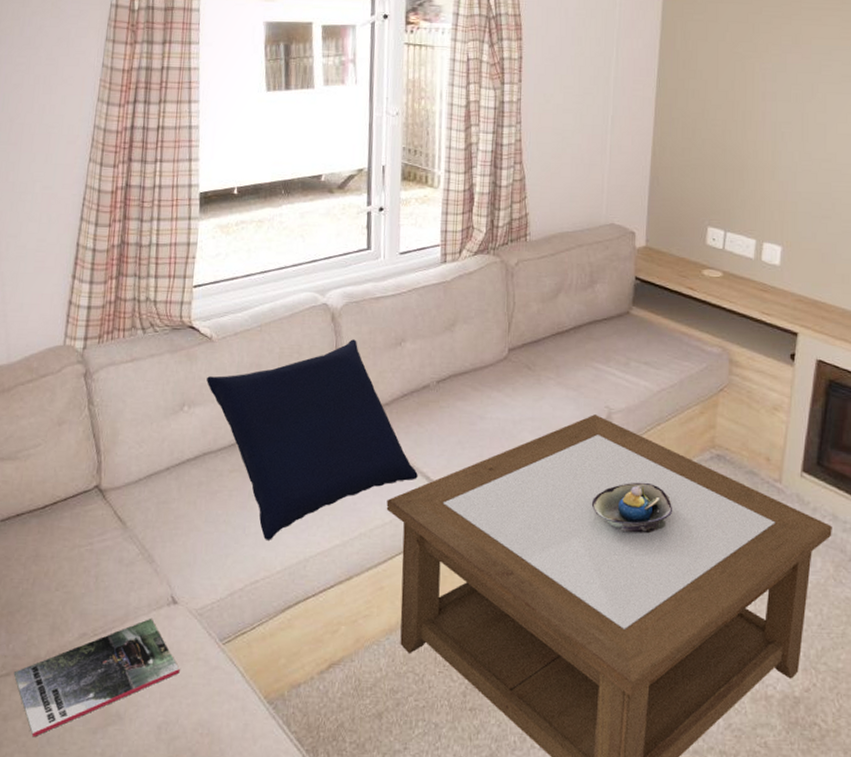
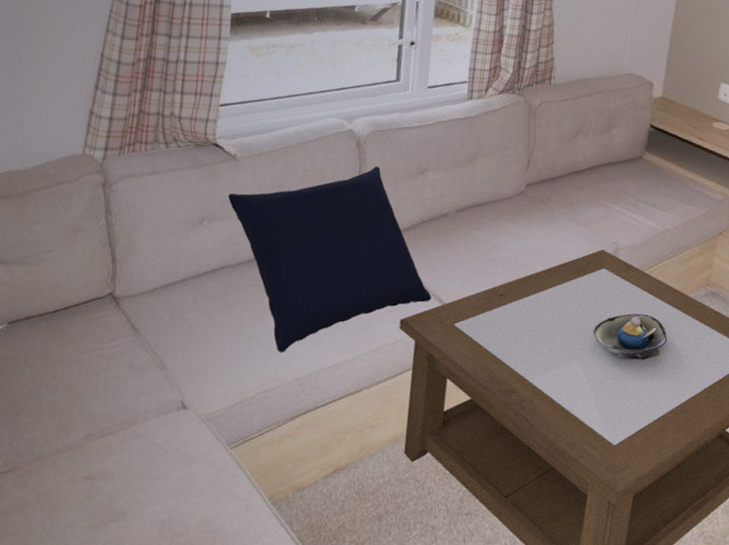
magazine: present [13,619,180,738] -> none [15,422,187,532]

